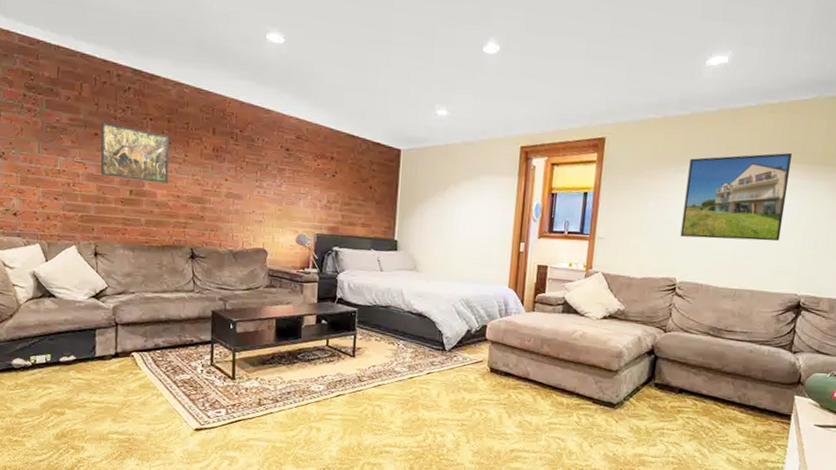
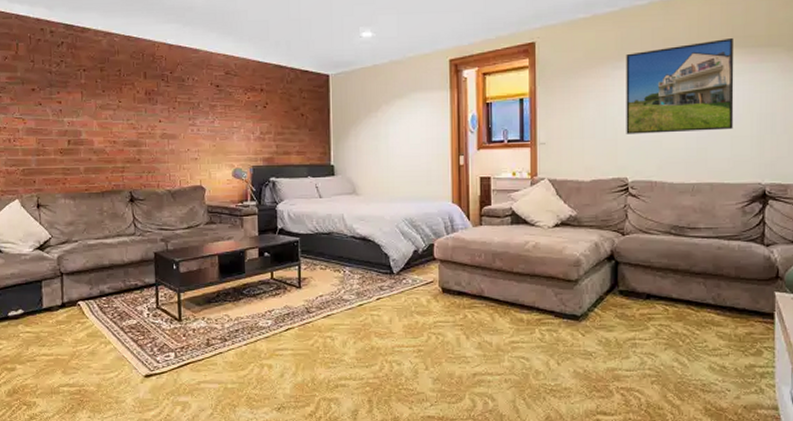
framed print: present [100,122,170,184] -> none [38,78,104,131]

